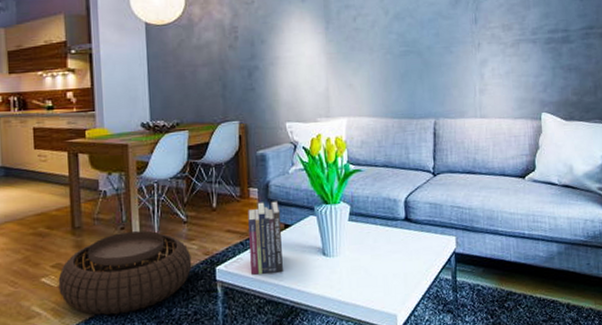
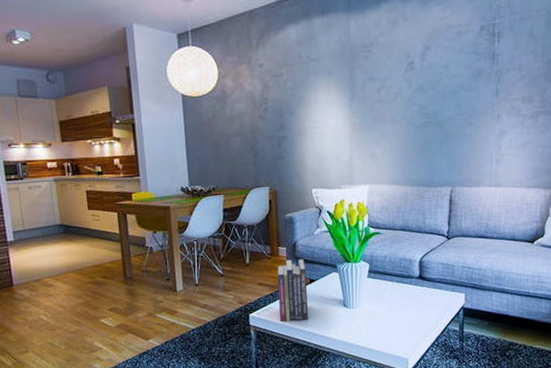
pouf: present [58,230,192,316] -> none [114,282,229,351]

